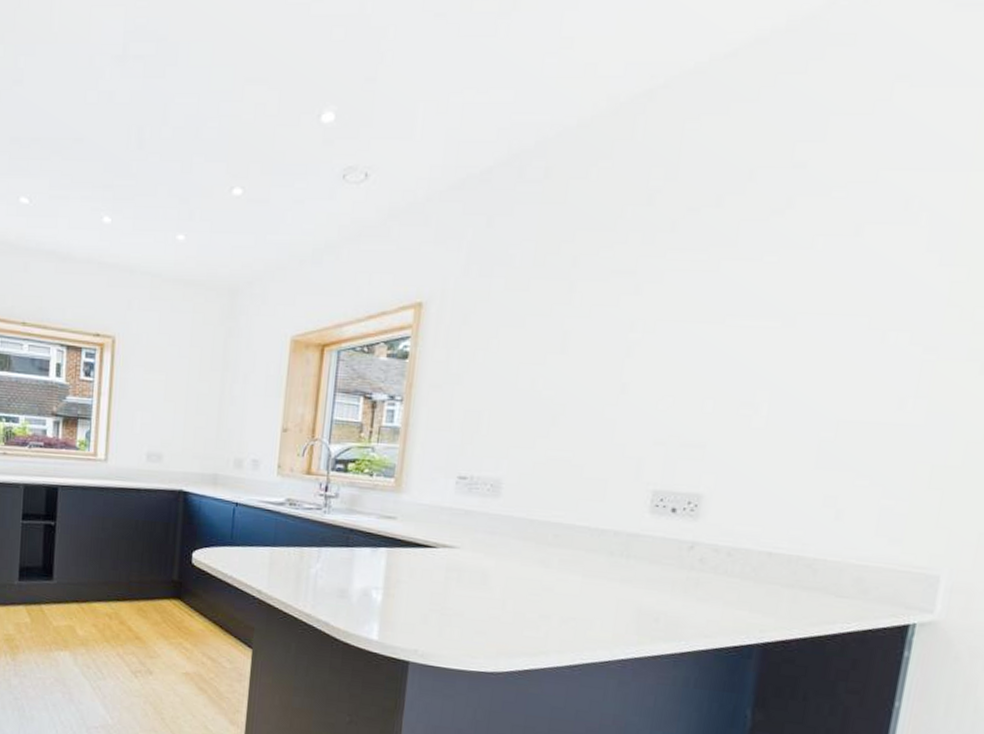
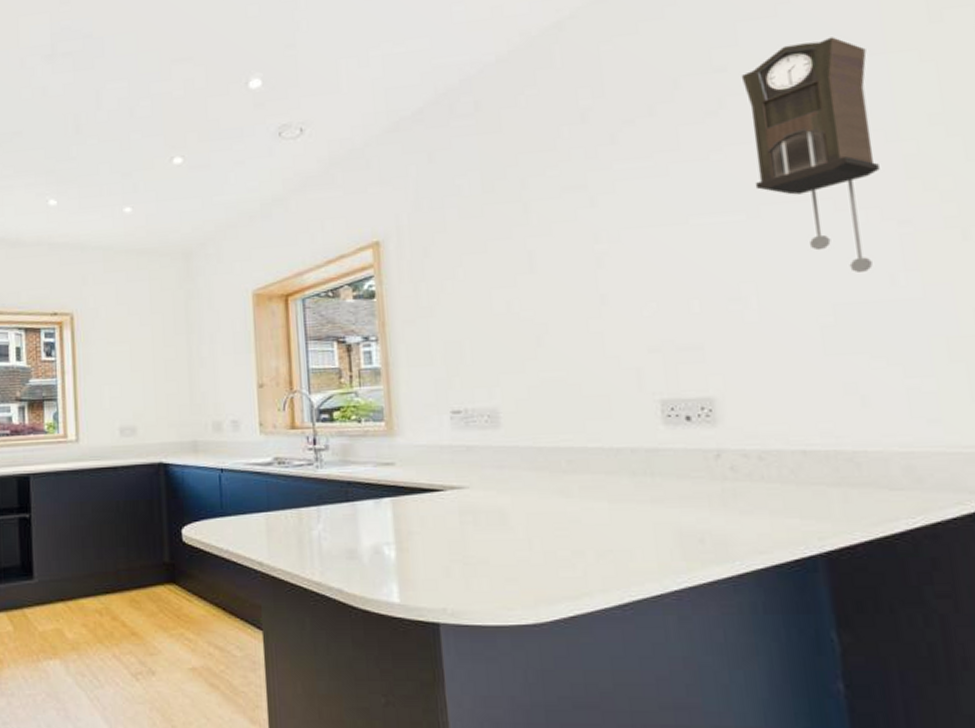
pendulum clock: none [799,145,951,393] -> present [741,37,880,272]

